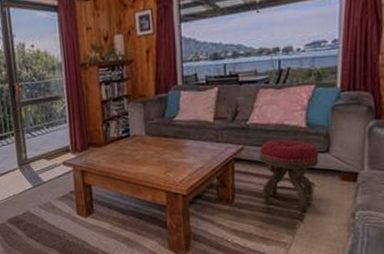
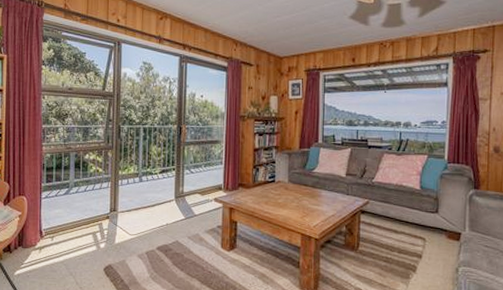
stool: present [259,139,319,213] -> none [381,198,430,265]

